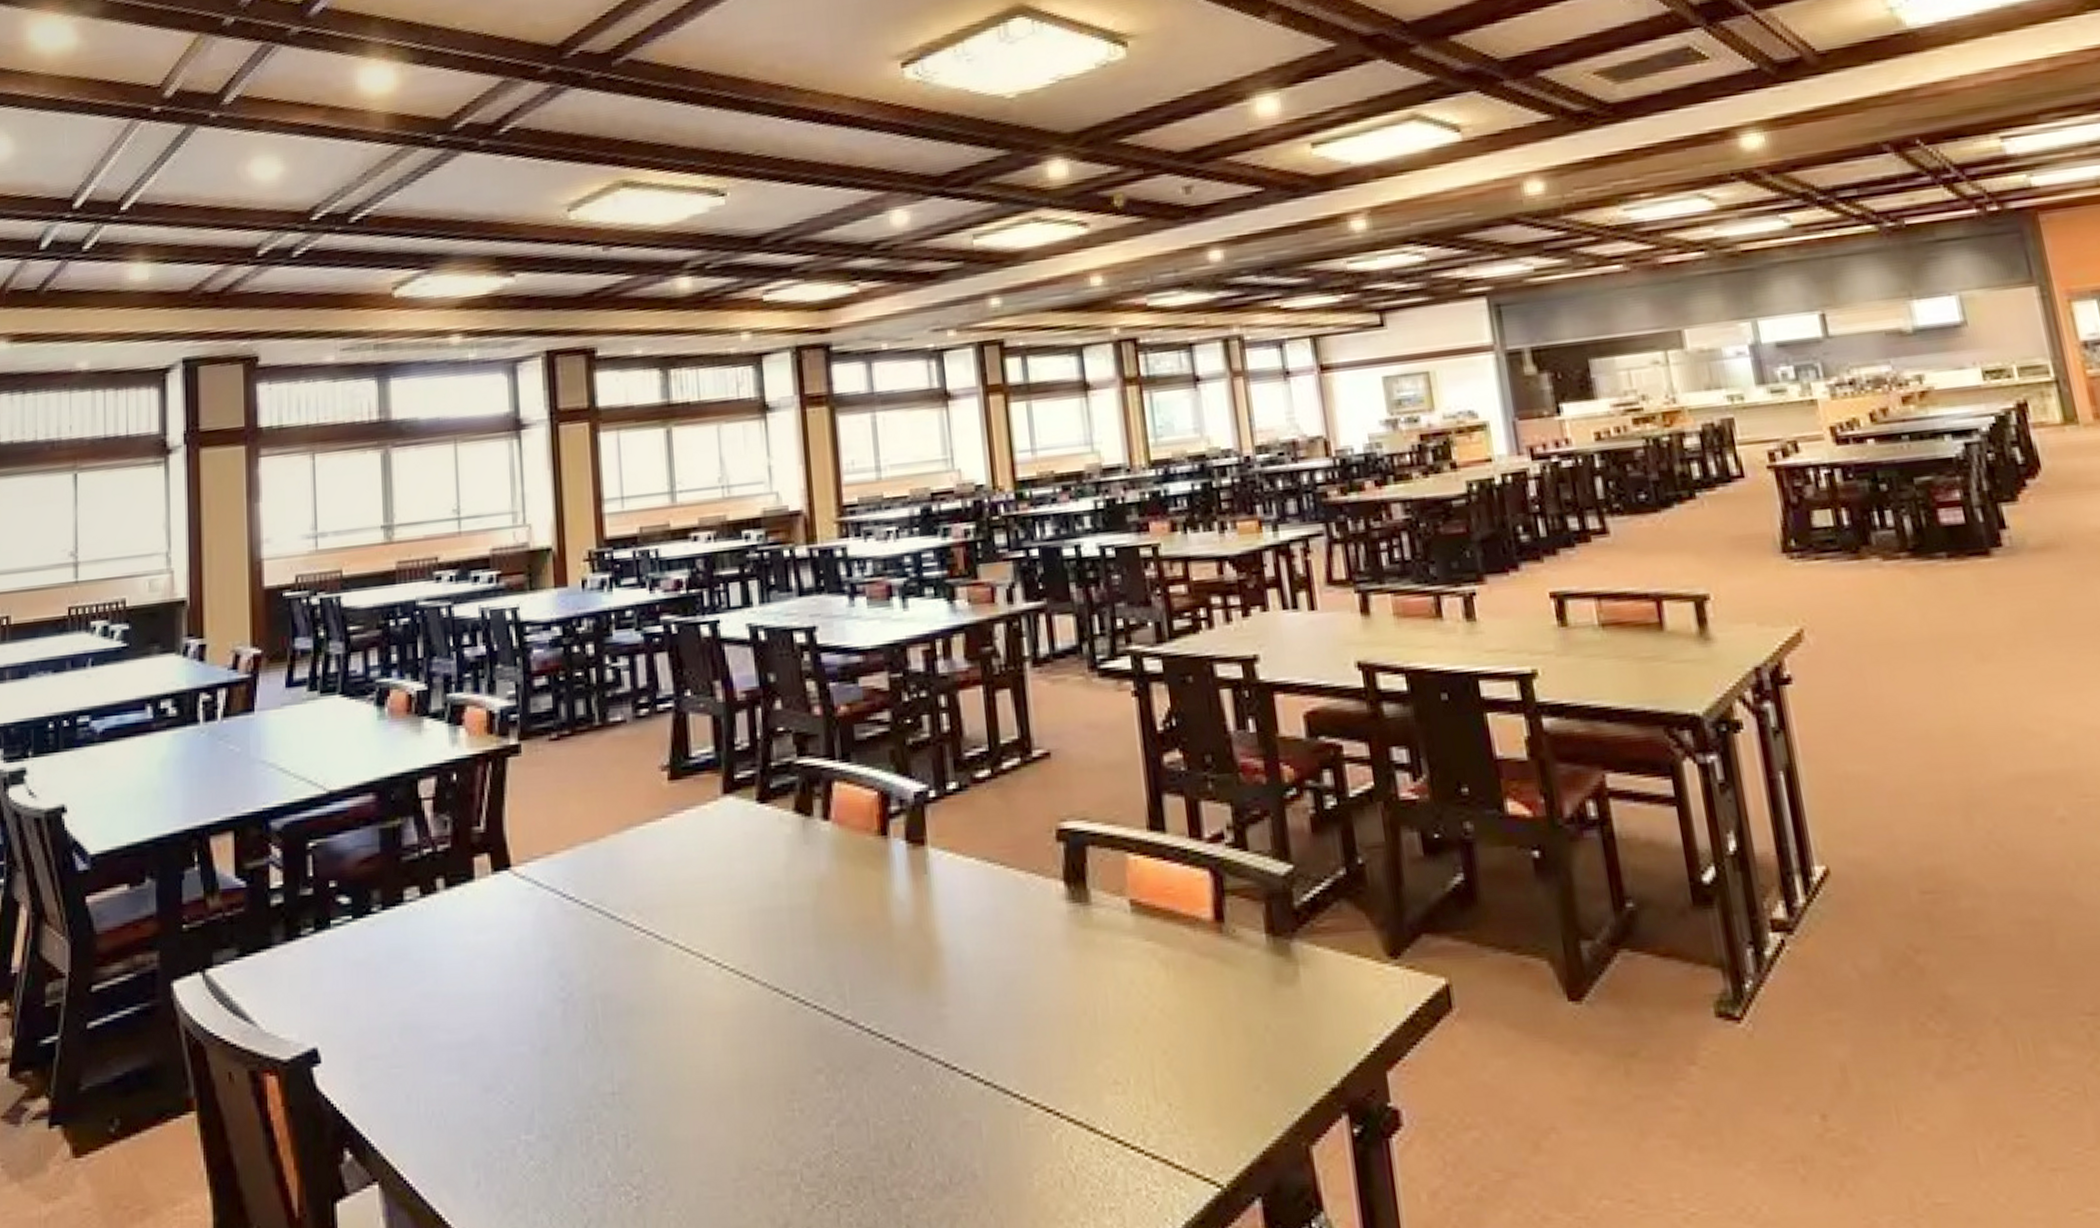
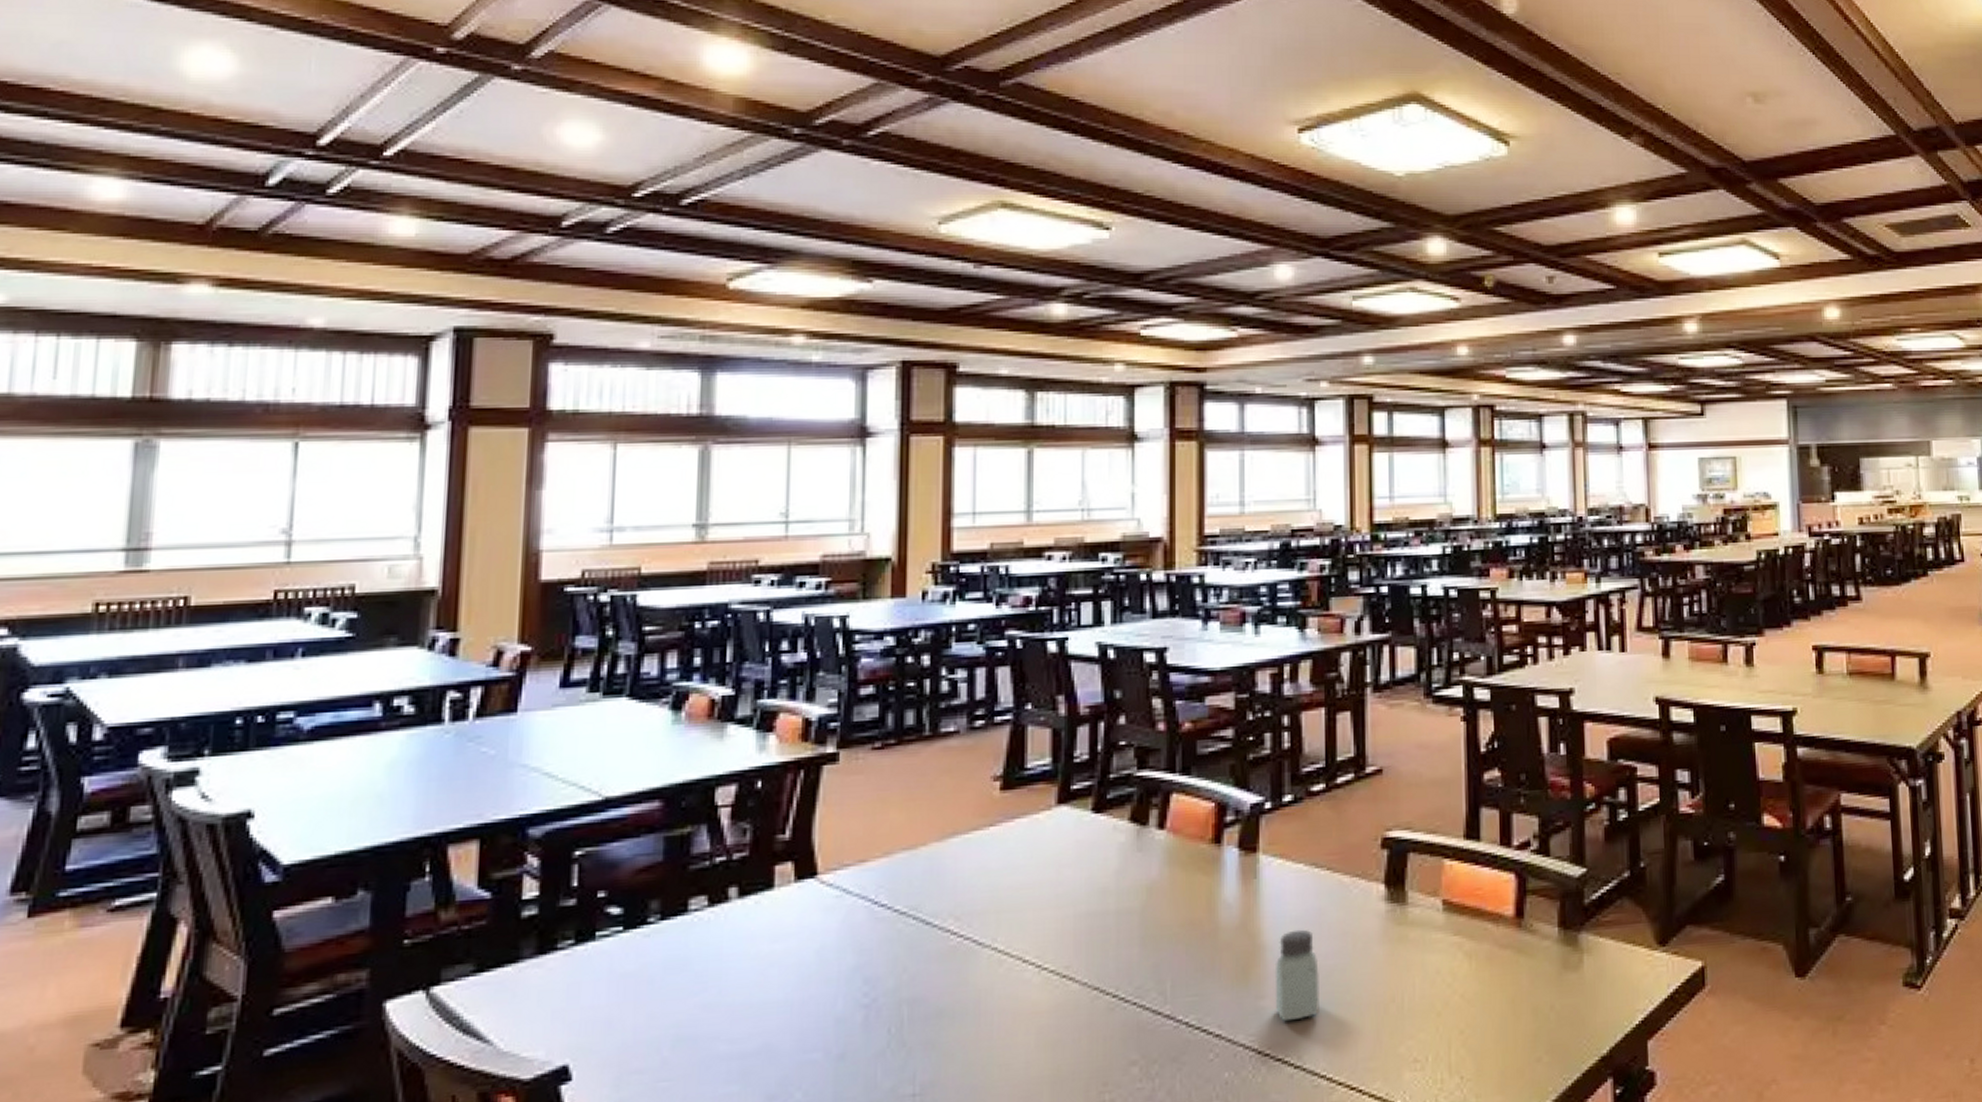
saltshaker: none [954,930,1006,1033] -> present [1274,929,1320,1022]

